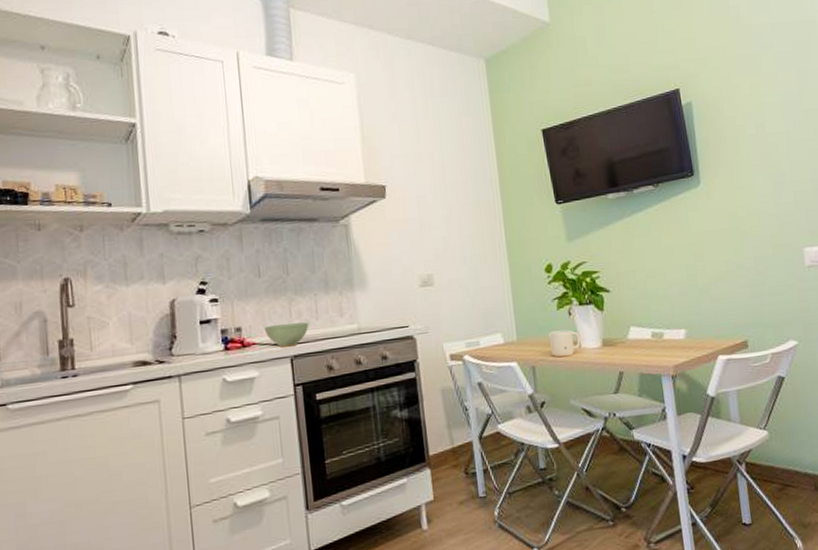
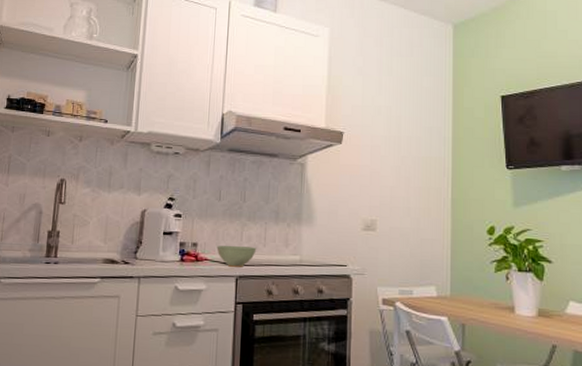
mug: present [548,329,581,358] -> none [482,292,515,320]

